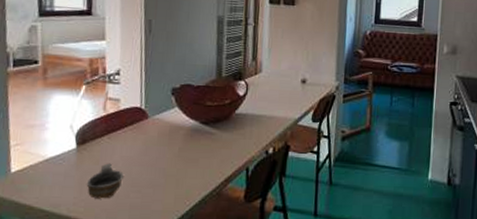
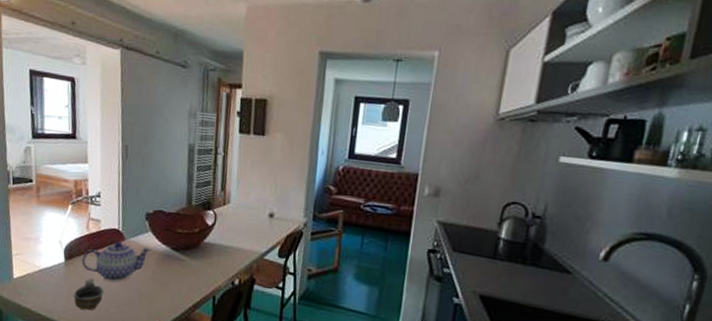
teapot: none [96,119,179,164] -> present [81,240,152,282]

